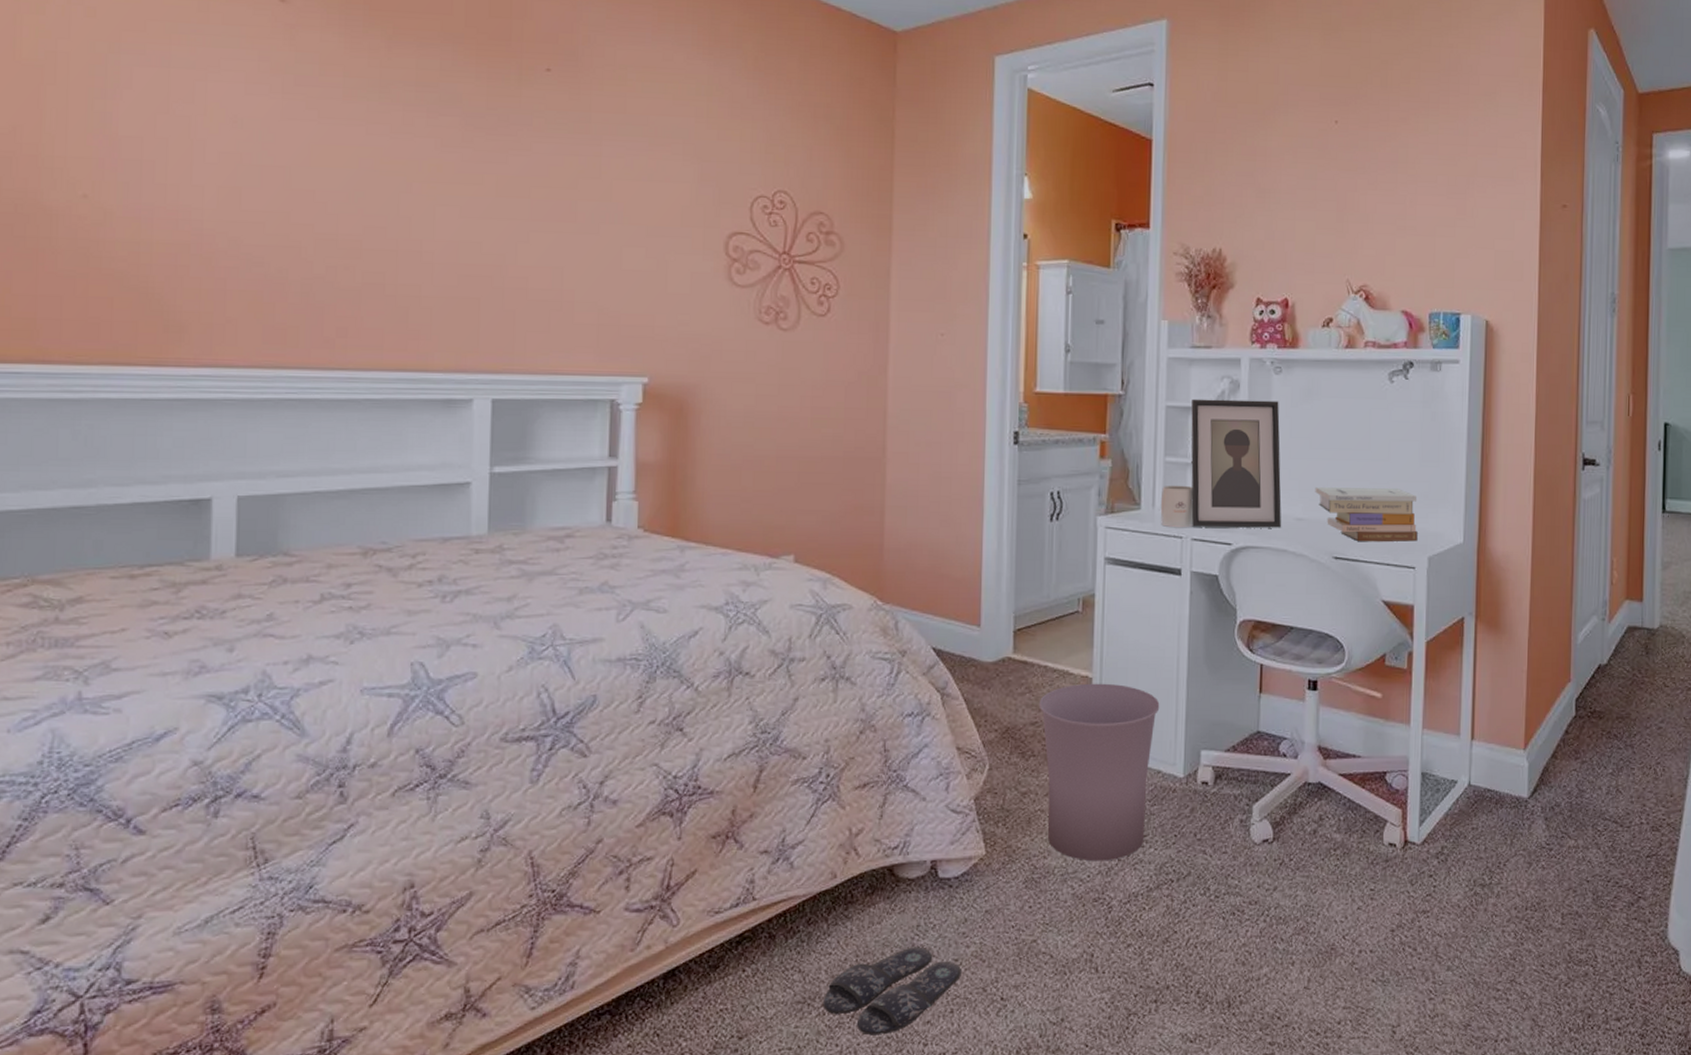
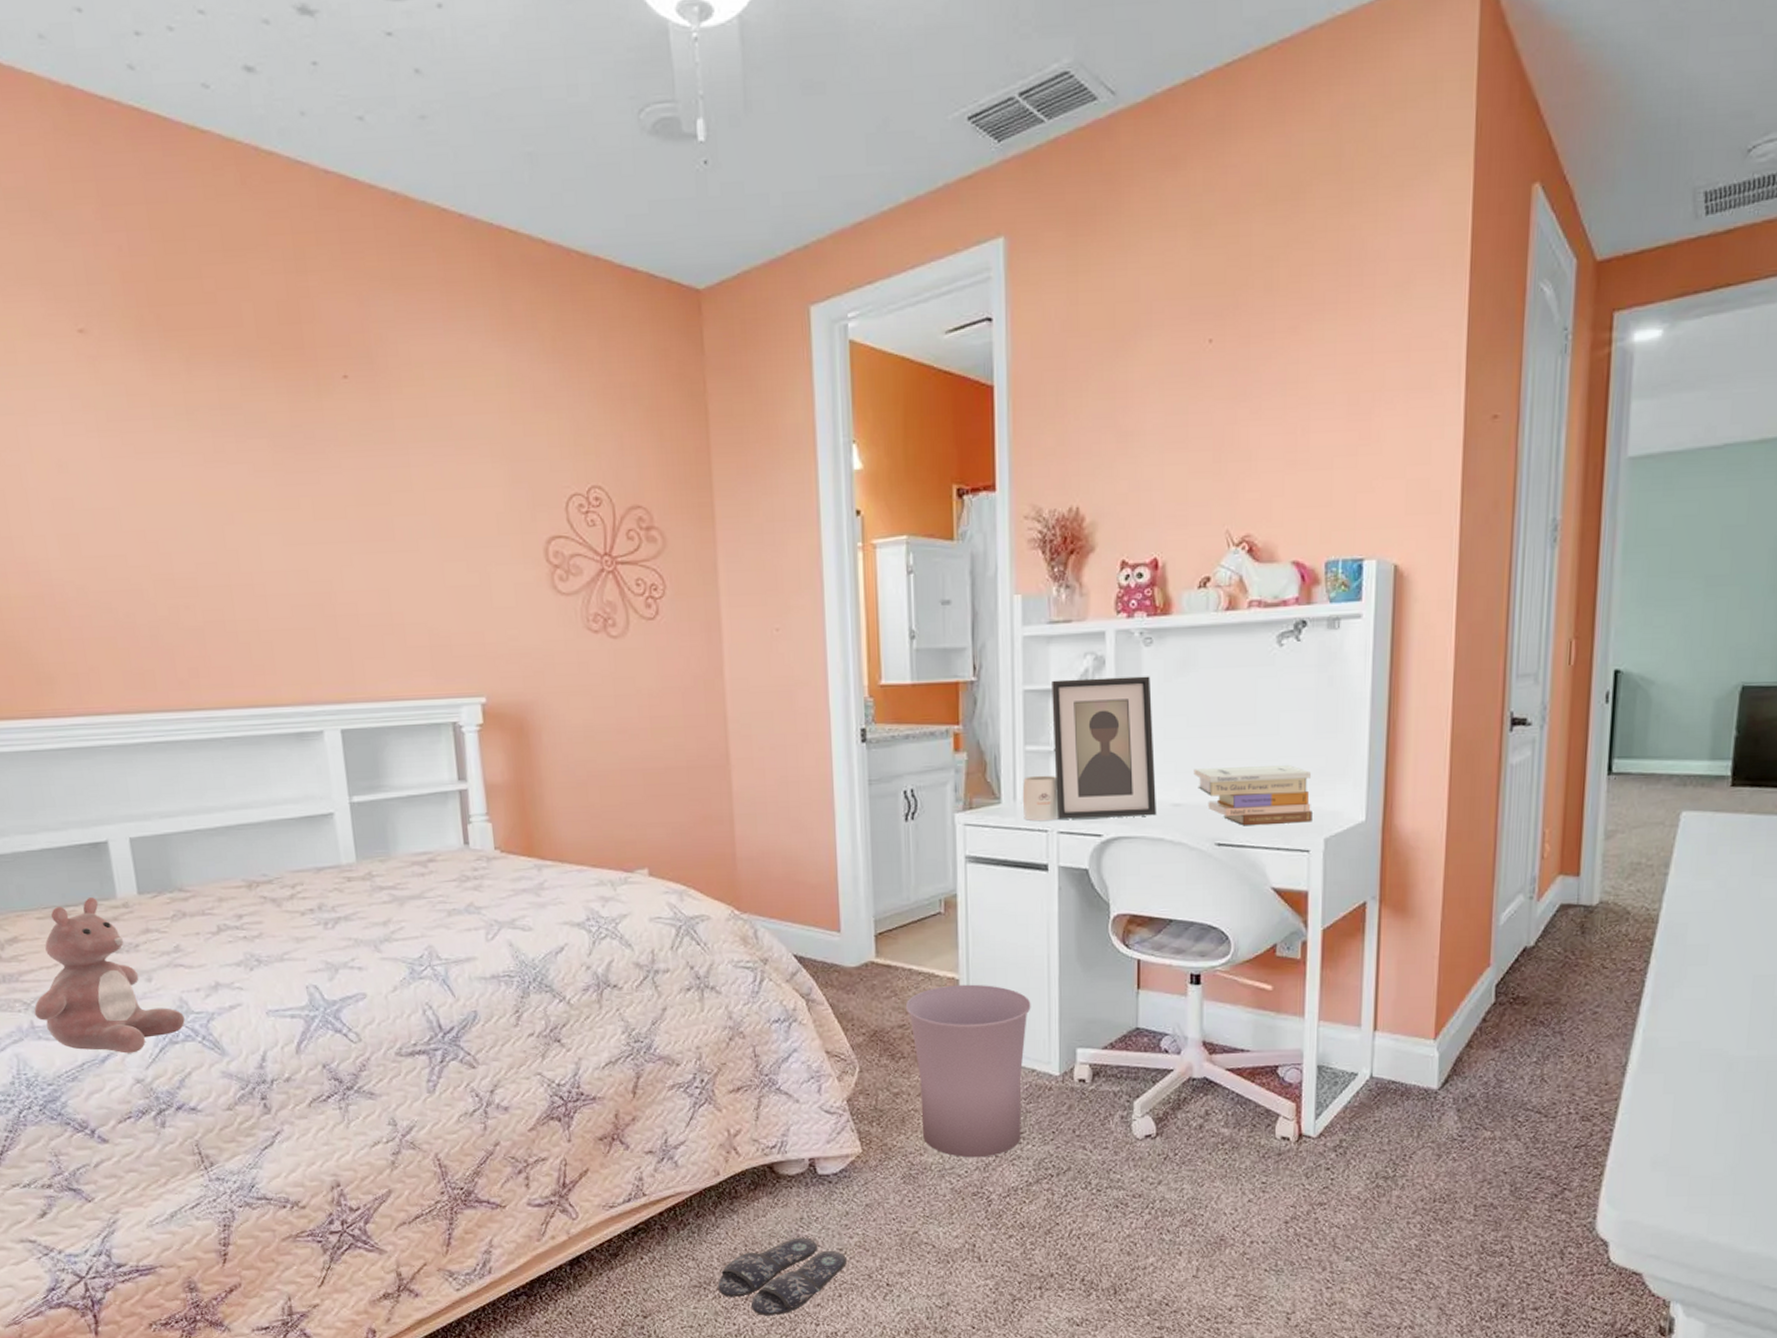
stuffed animal: none [85,558,264,732] -> present [34,898,185,1054]

